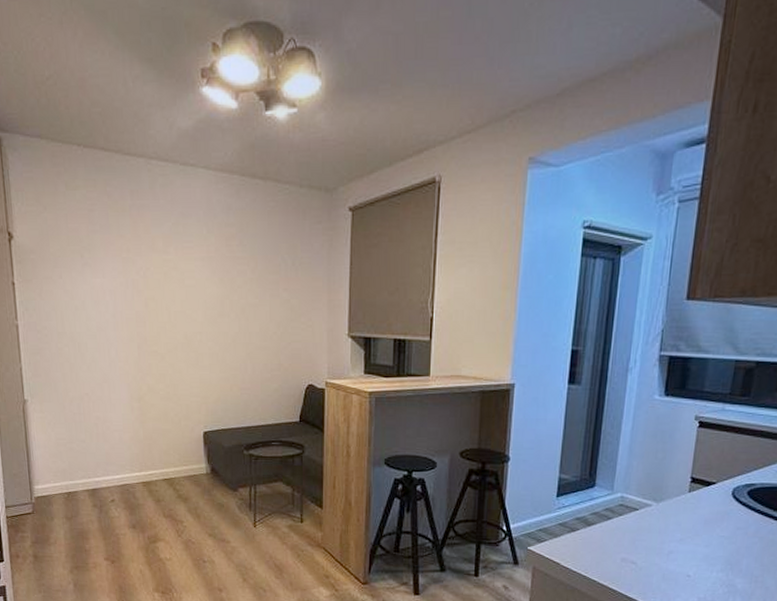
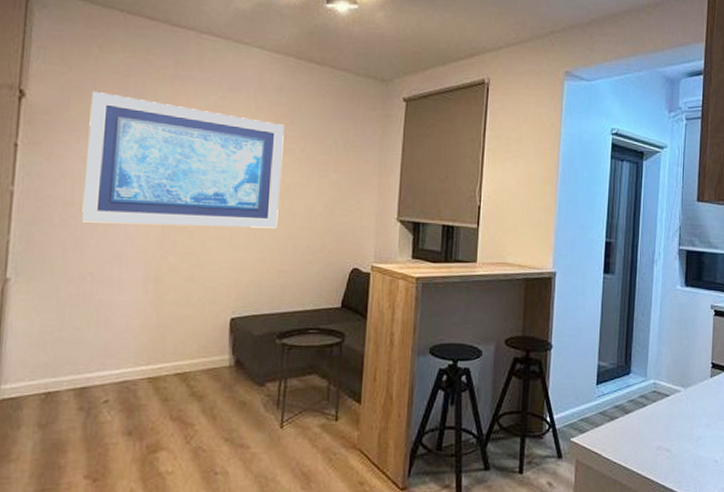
wall art: none [65,228,236,350] -> present [81,92,285,229]

